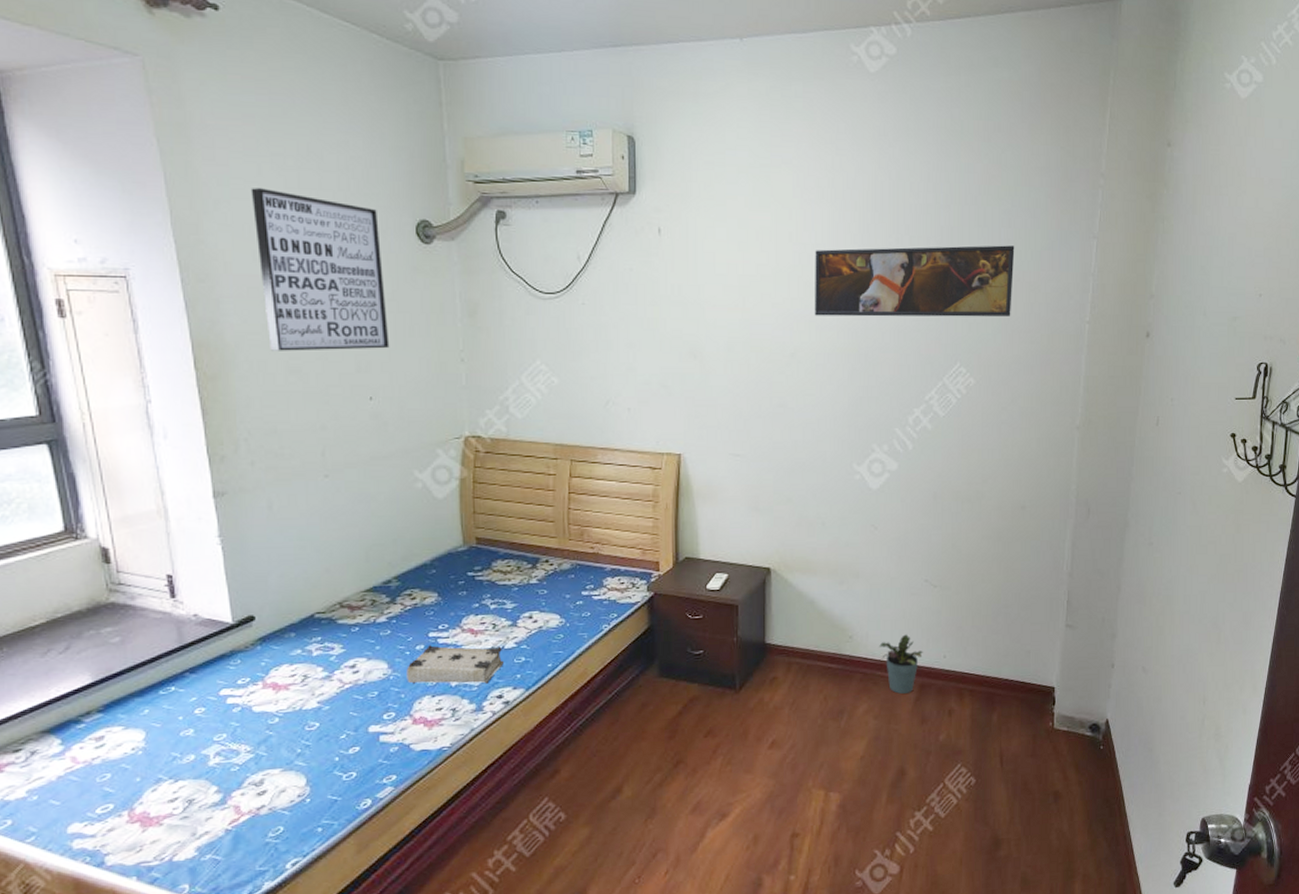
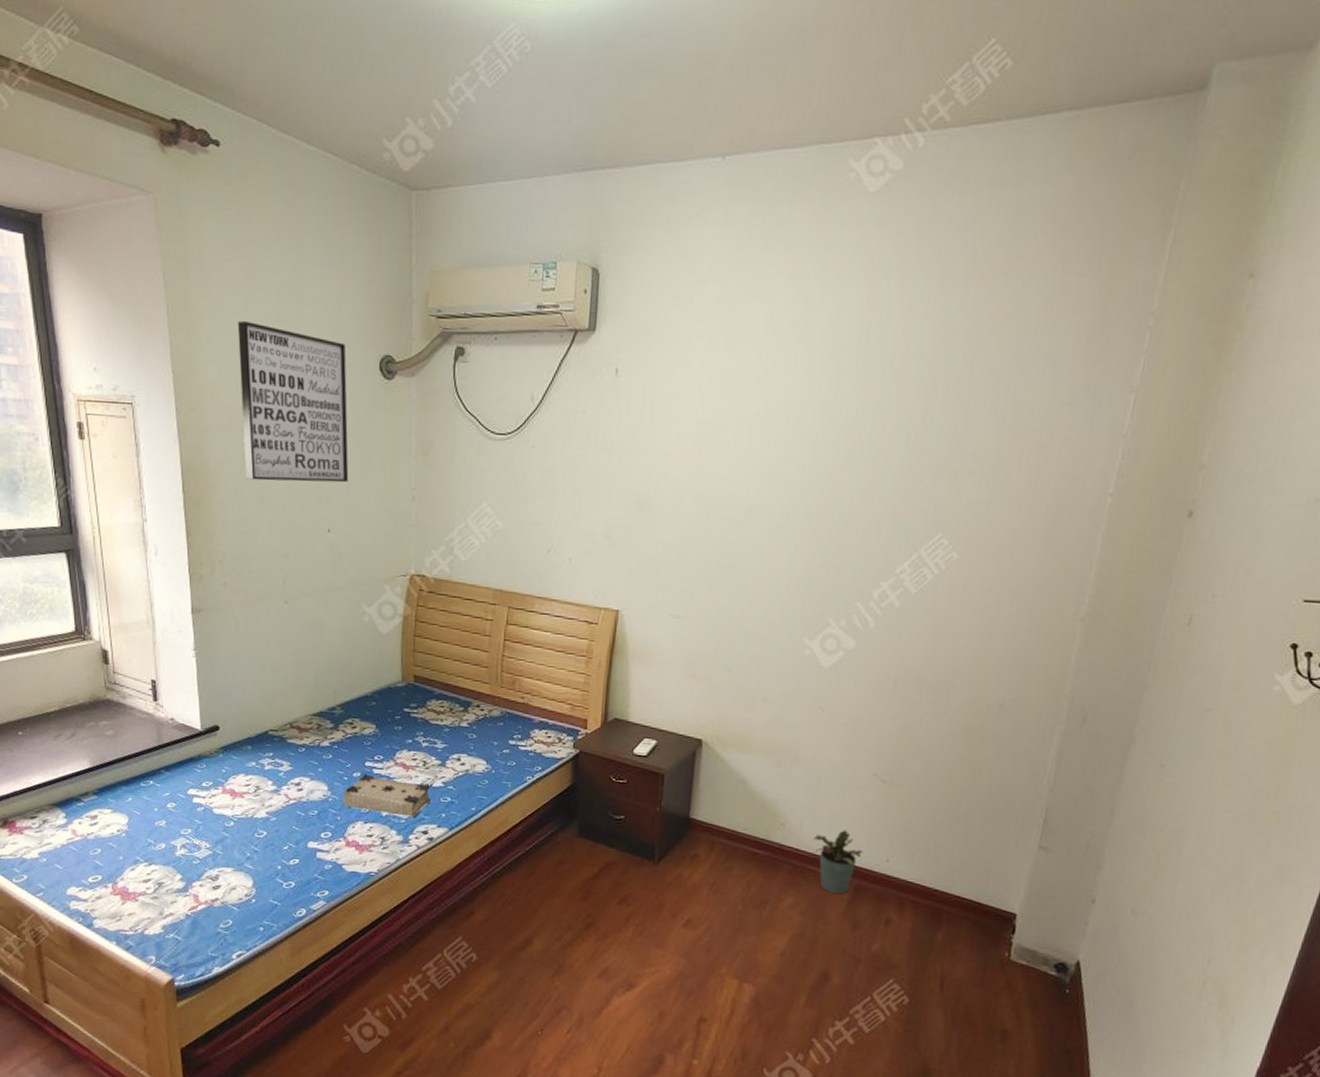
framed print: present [814,245,1015,317] -> none [776,396,1026,483]

